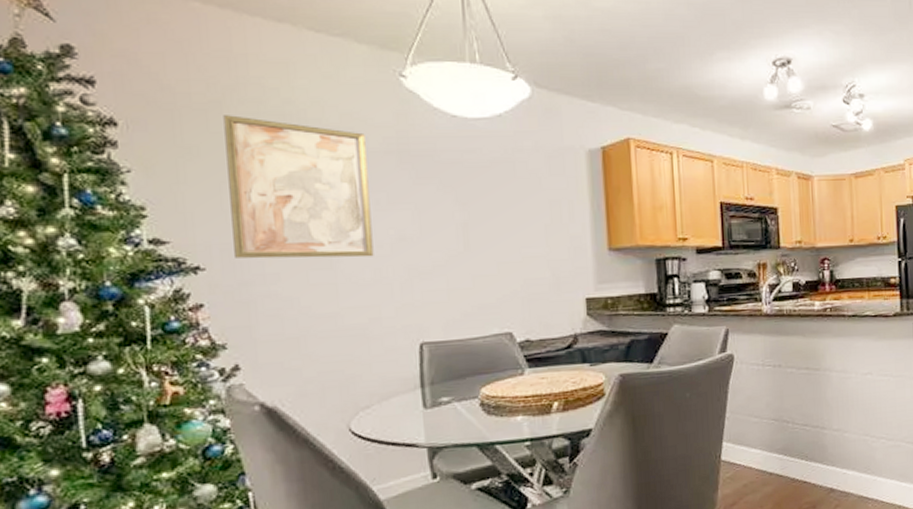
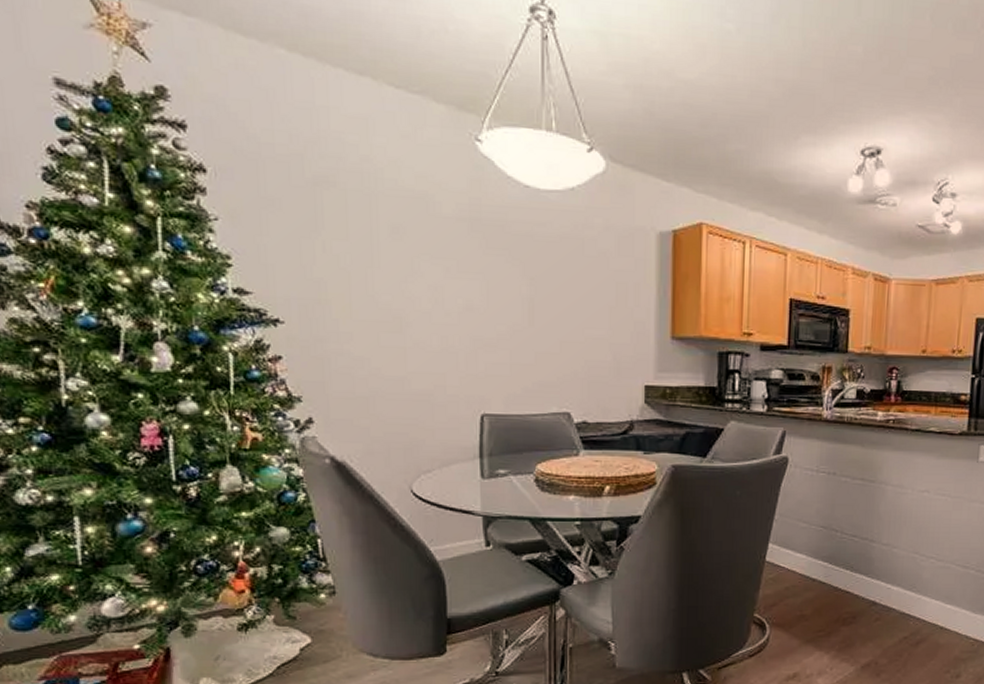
wall art: present [223,115,374,259] -> none [305,169,442,325]

